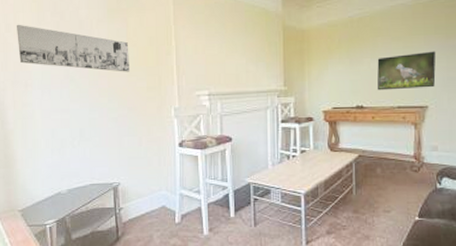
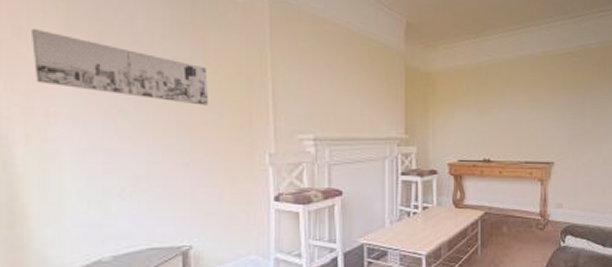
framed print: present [377,51,436,91] -> none [505,106,563,144]

